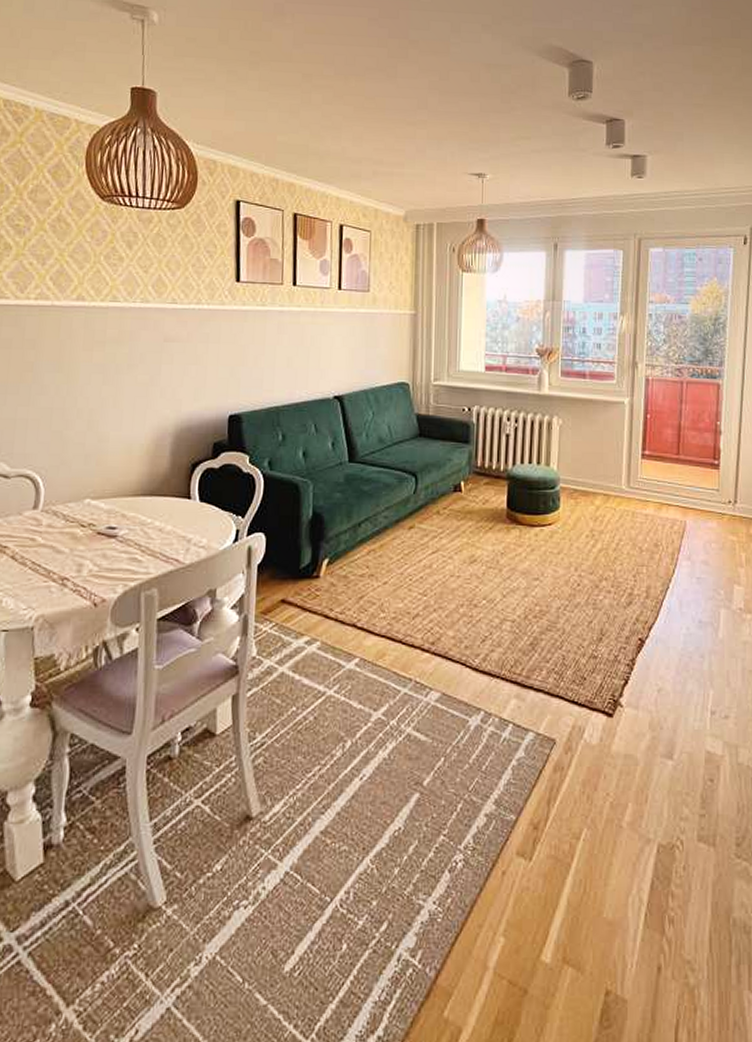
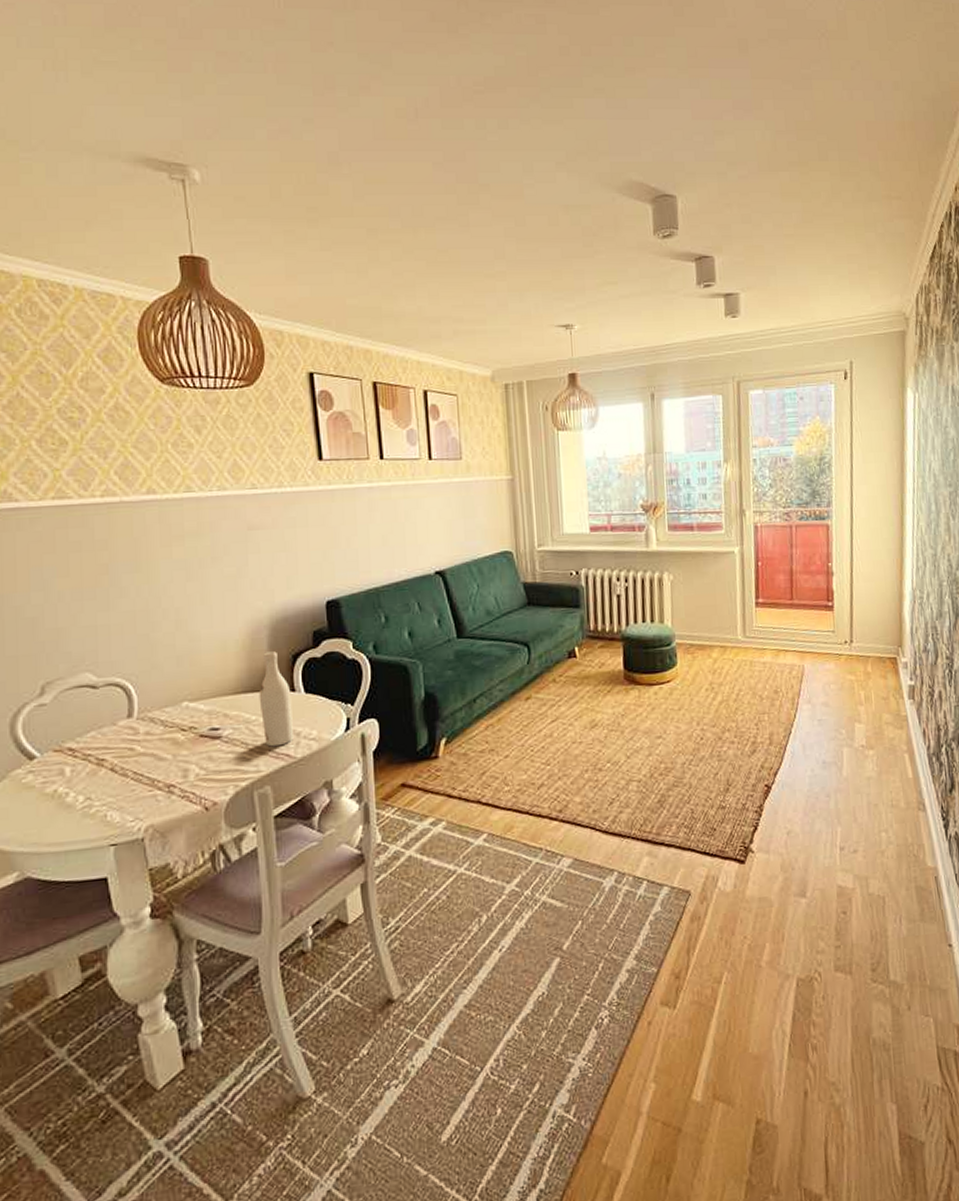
wine bottle: none [156,458,187,551] -> present [258,651,293,747]

